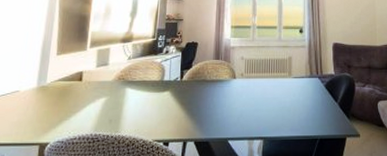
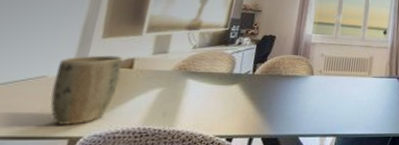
plant pot: none [23,70,74,133] -> present [50,55,124,125]

